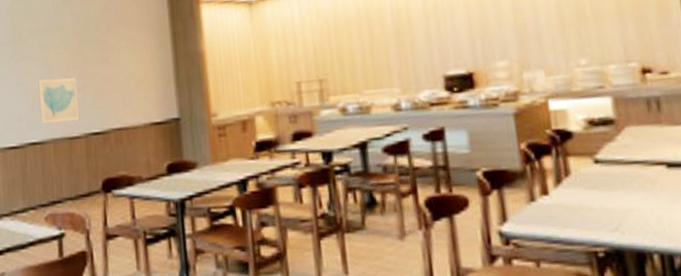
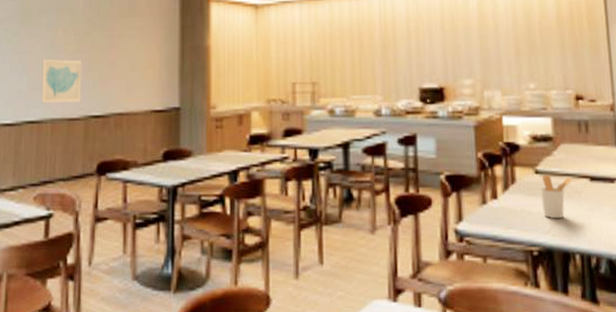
utensil holder: none [602,163,644,214] -> present [540,174,573,218]

